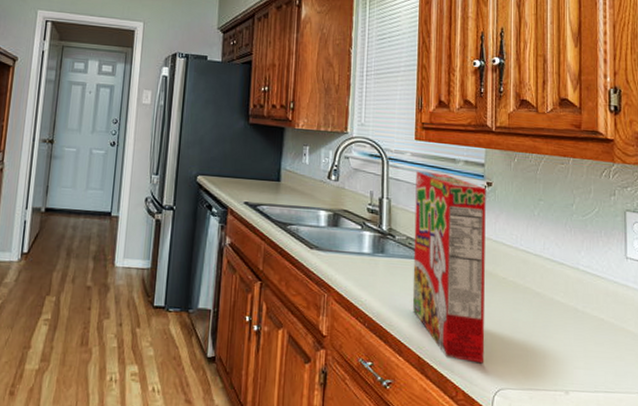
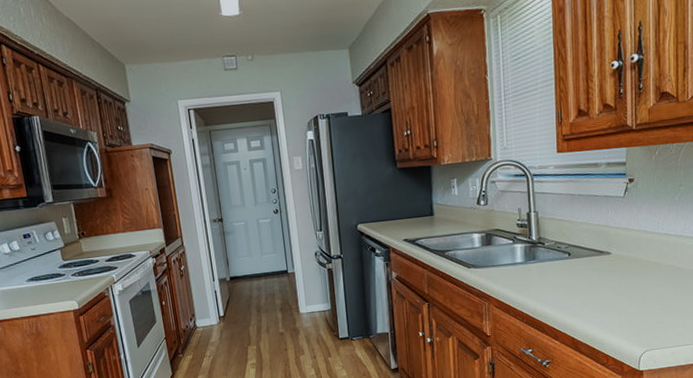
cereal box: present [412,171,486,364] -> none [560,178,631,335]

